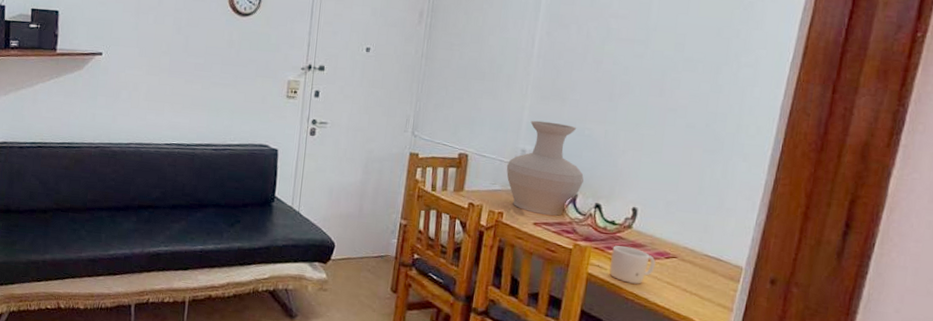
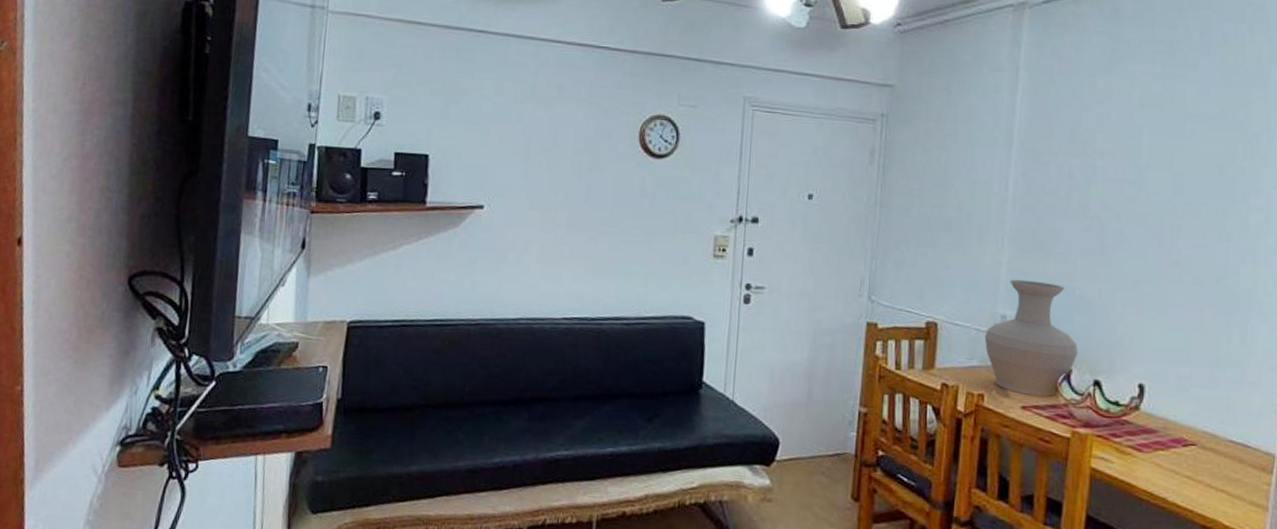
mug: present [609,245,656,284] -> none [1116,432,1171,480]

